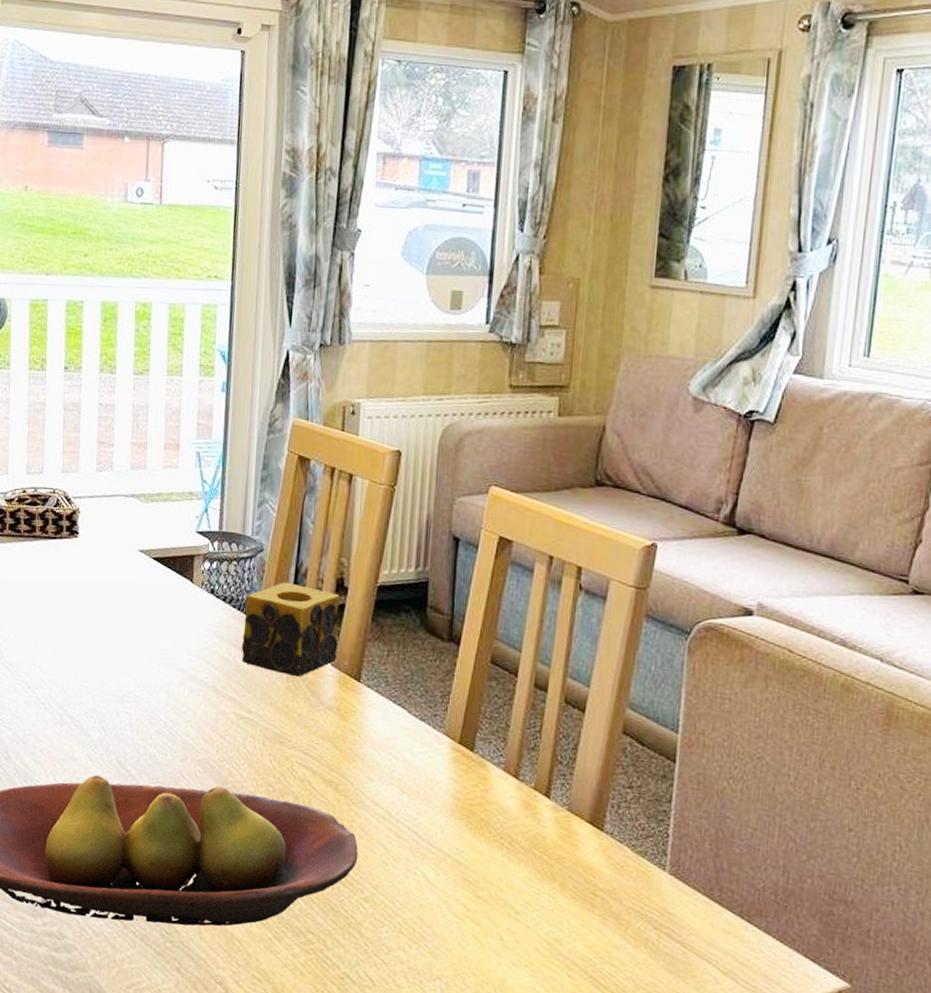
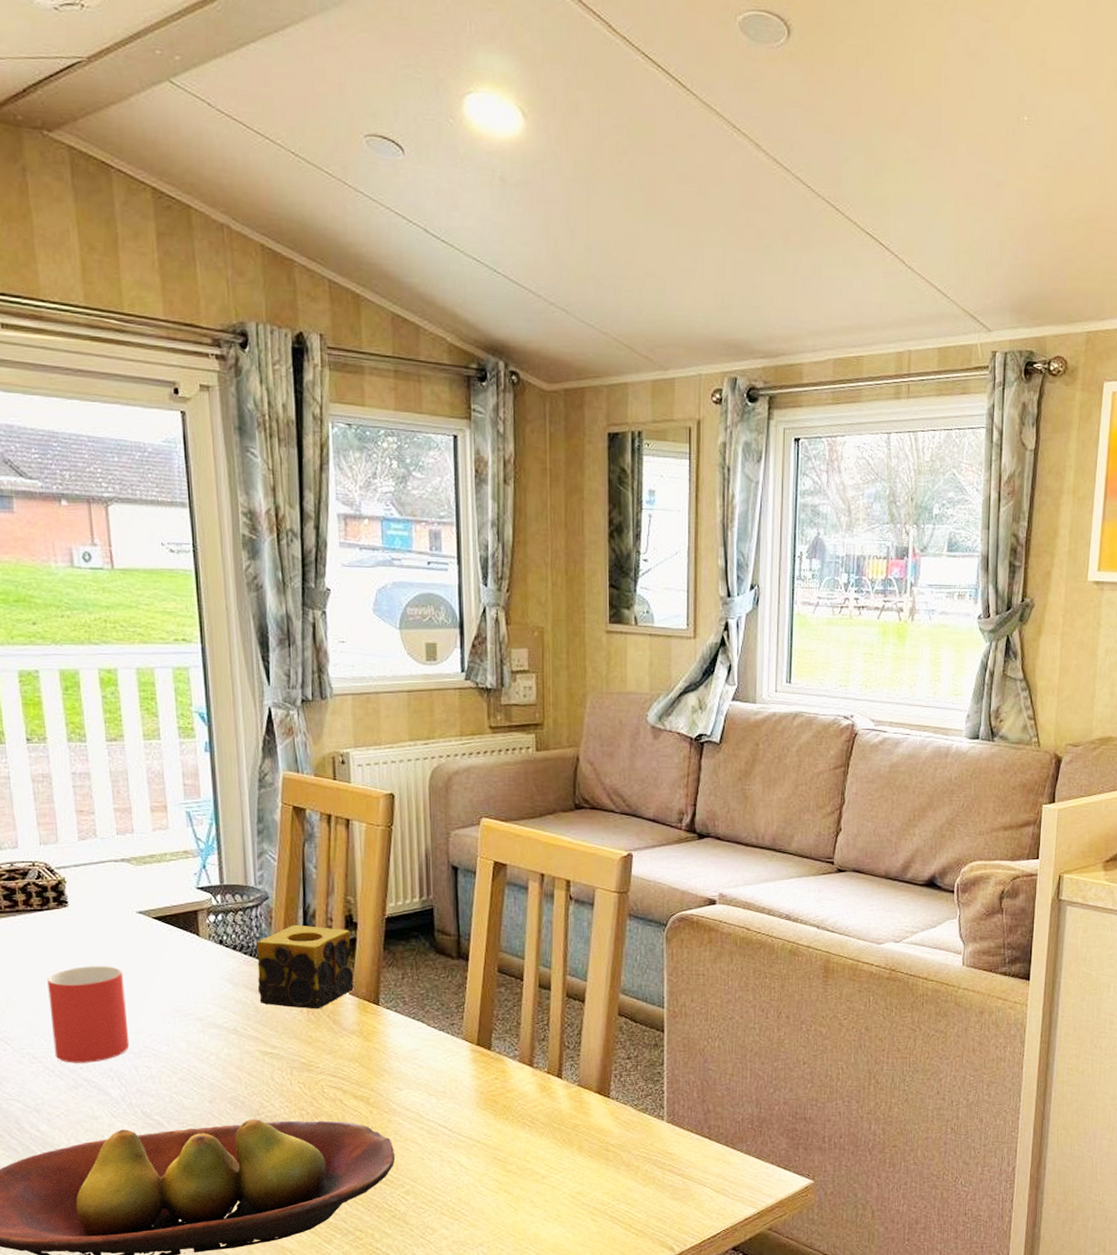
mug: none [47,600,119,701] -> present [47,966,130,1063]

